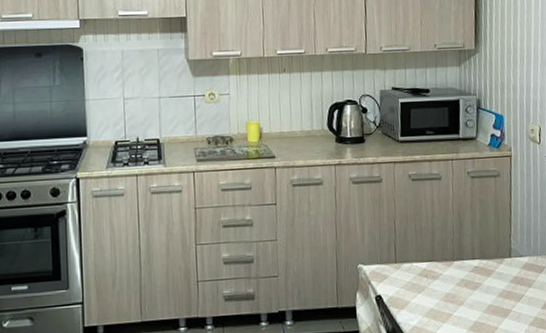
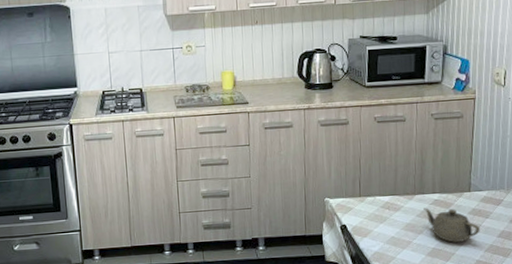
teapot: none [463,275,523,315] -> present [424,208,480,243]

